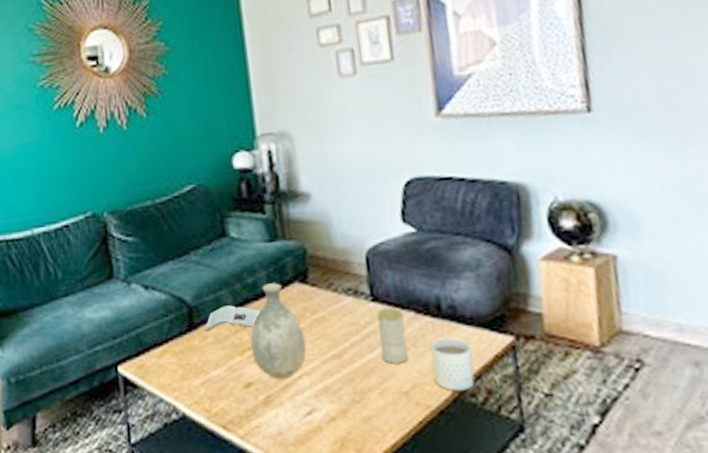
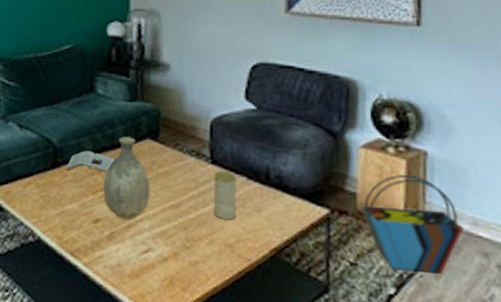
mug: present [430,337,475,391] -> none [256,202,292,251]
tote bag: none [547,284,669,395] -> present [360,174,464,275]

